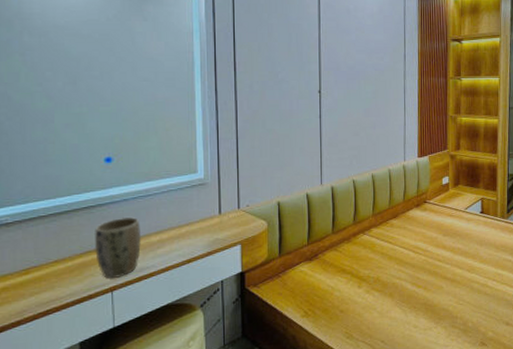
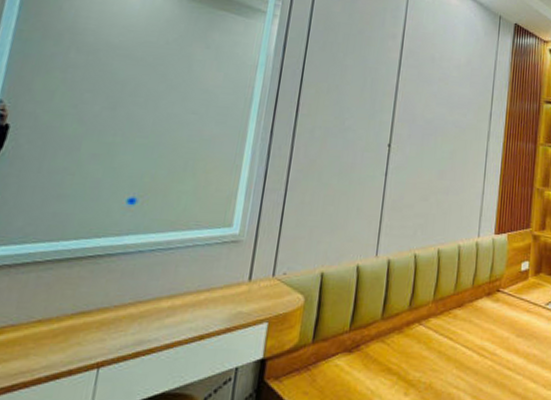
plant pot: present [94,217,142,278] -> none [89,273,152,350]

